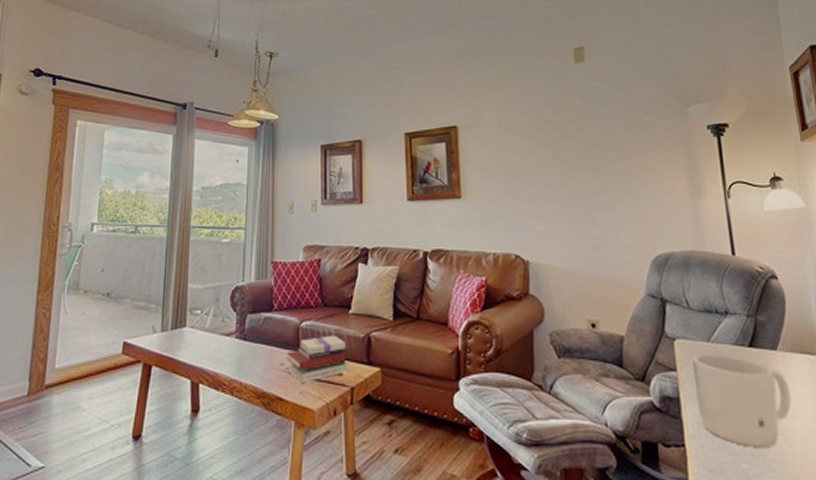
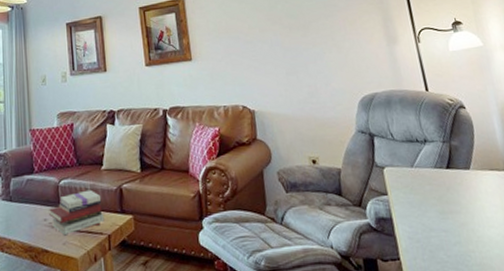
mug: present [692,353,792,447] -> none [400,176,486,255]

